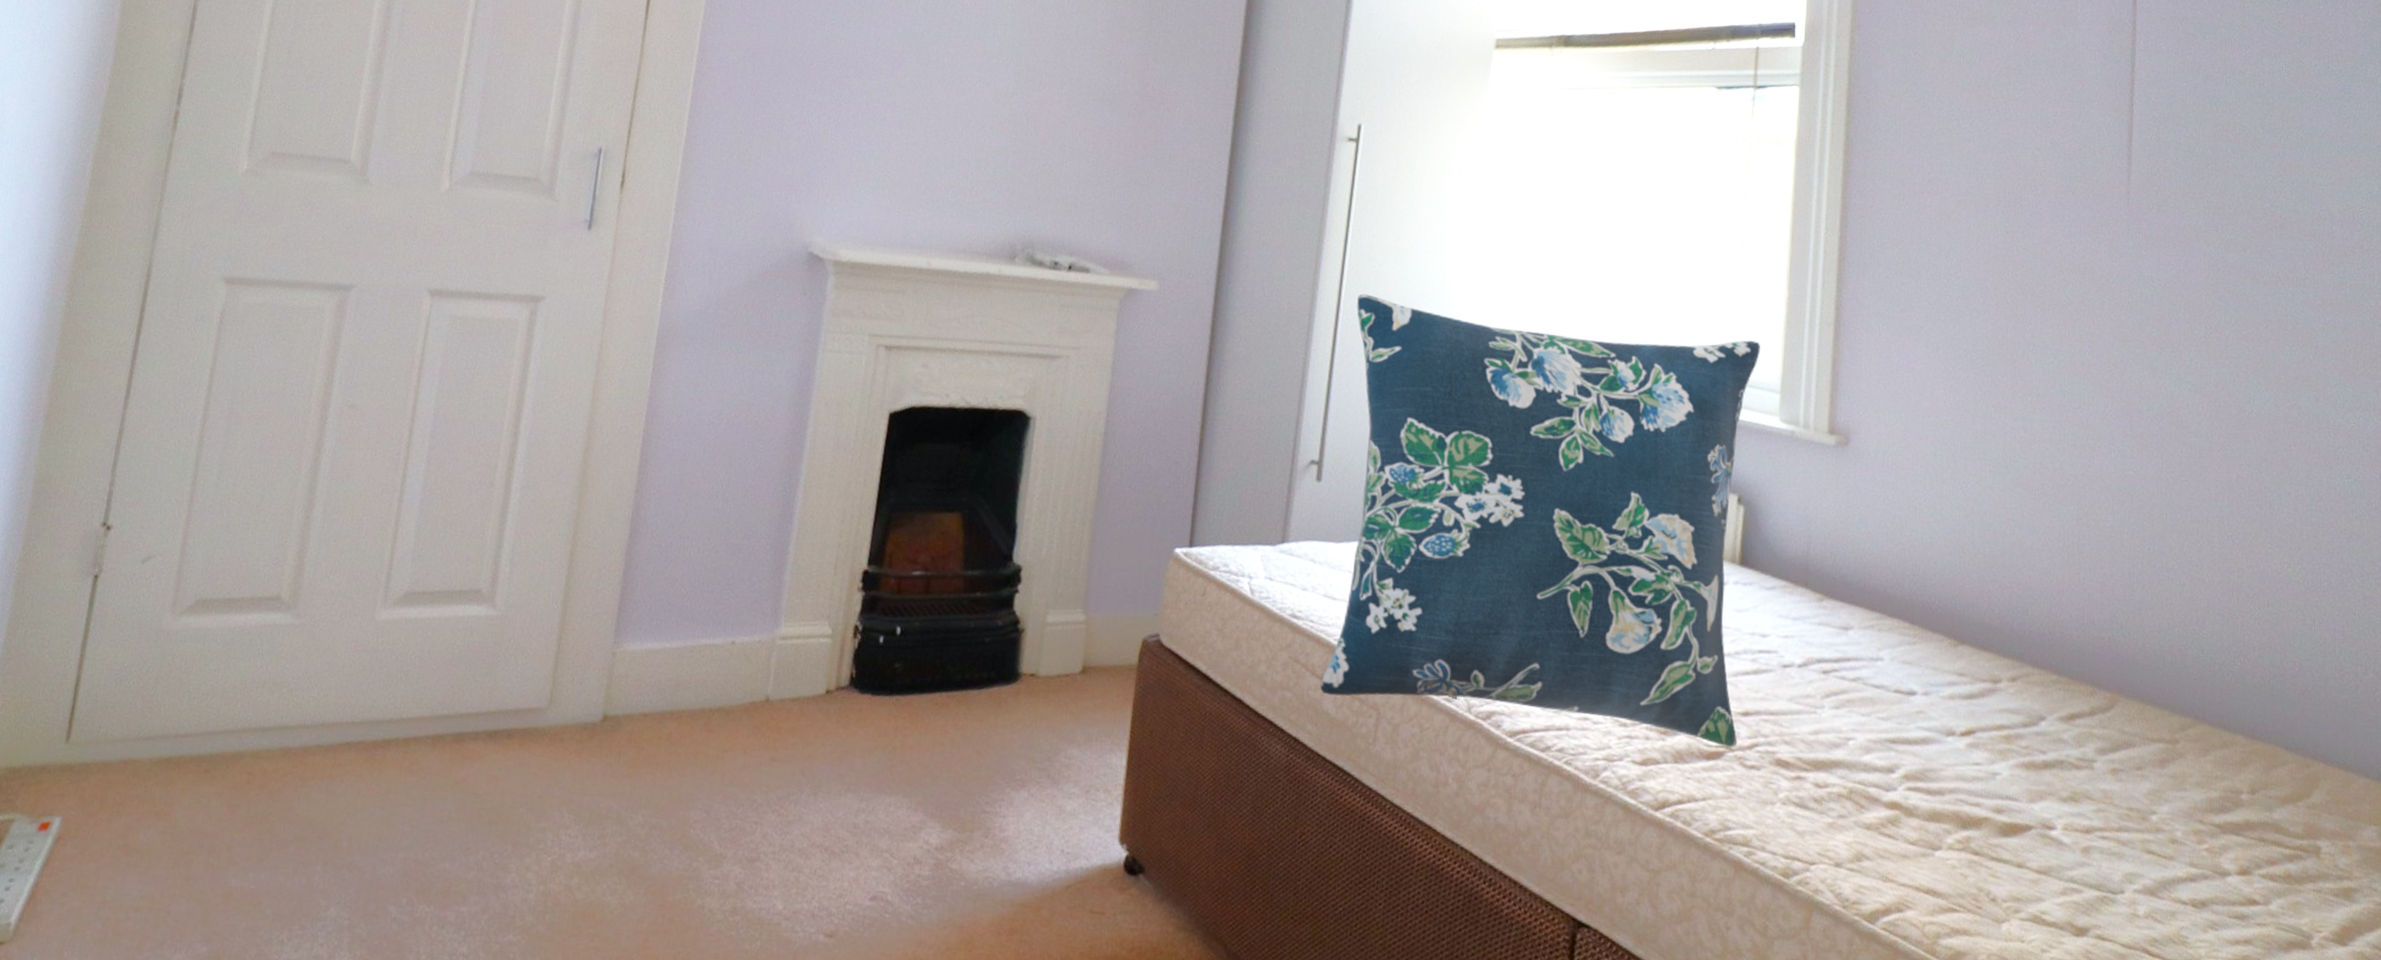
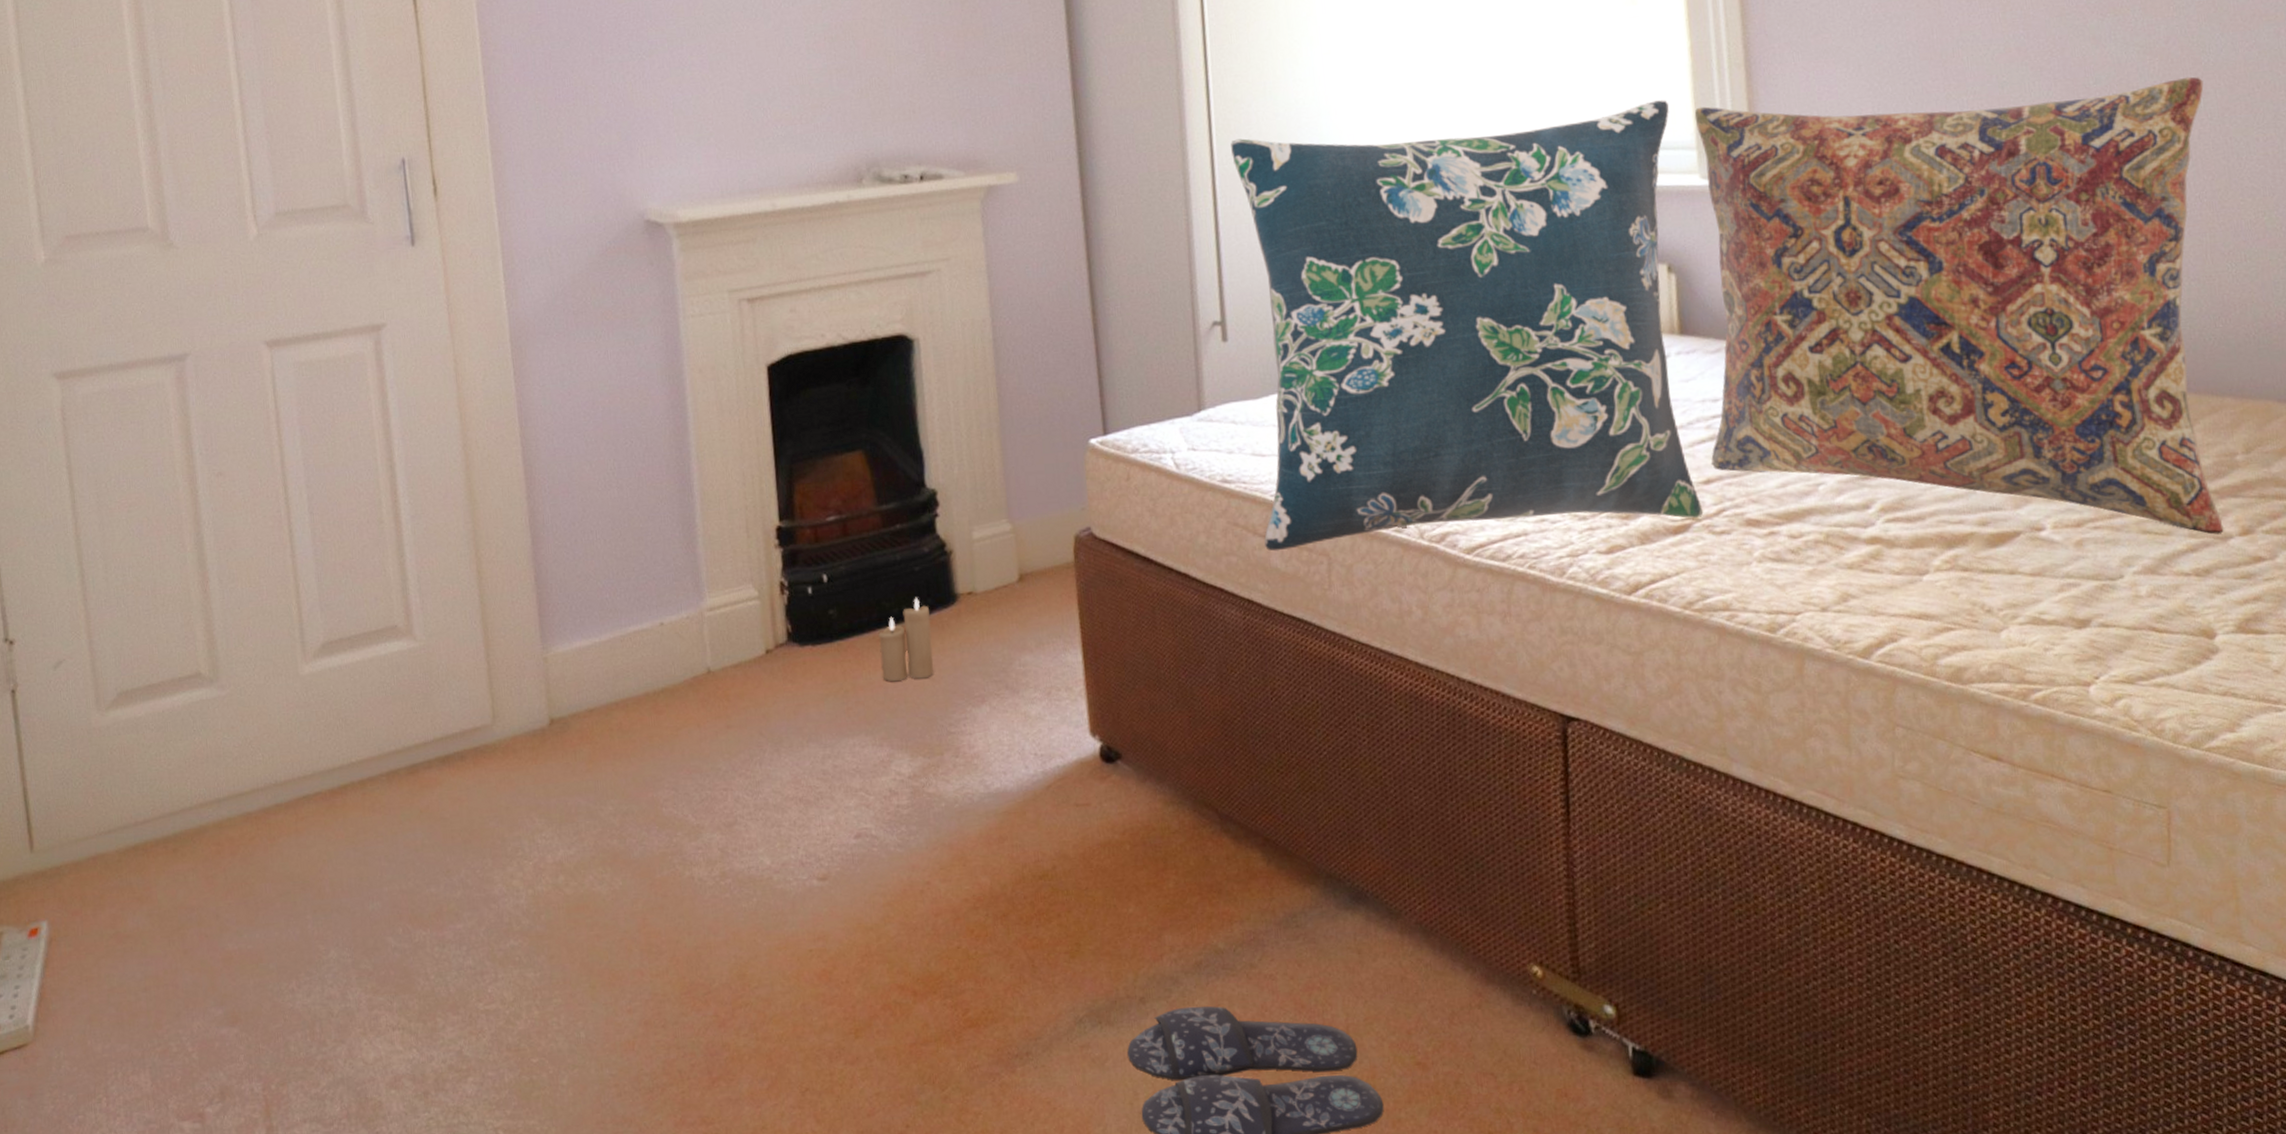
candle: none [932,667,991,751] -> present [878,597,933,681]
pillow: none [1752,355,2246,869] -> present [1694,76,2224,535]

